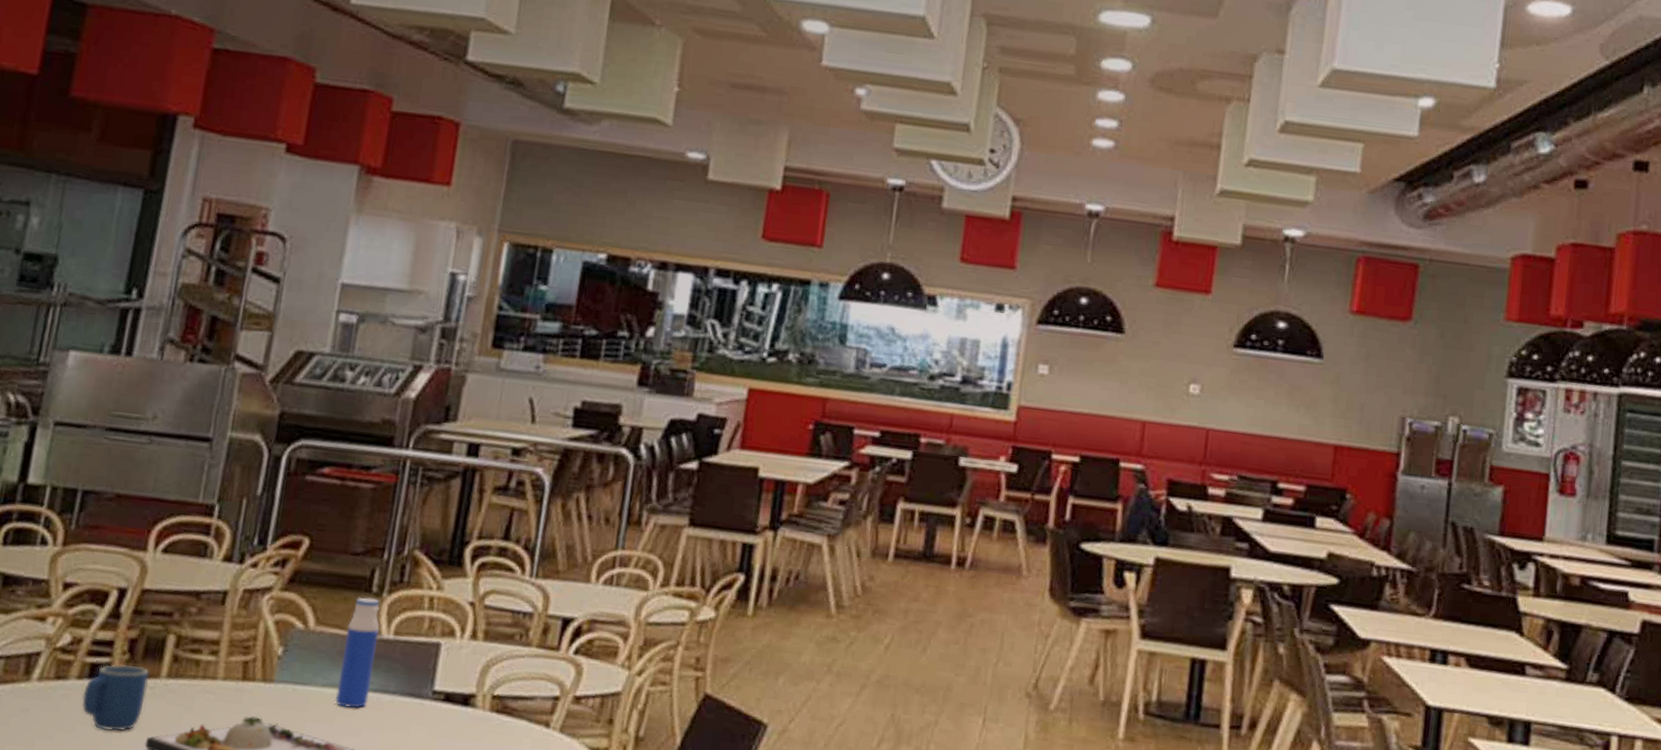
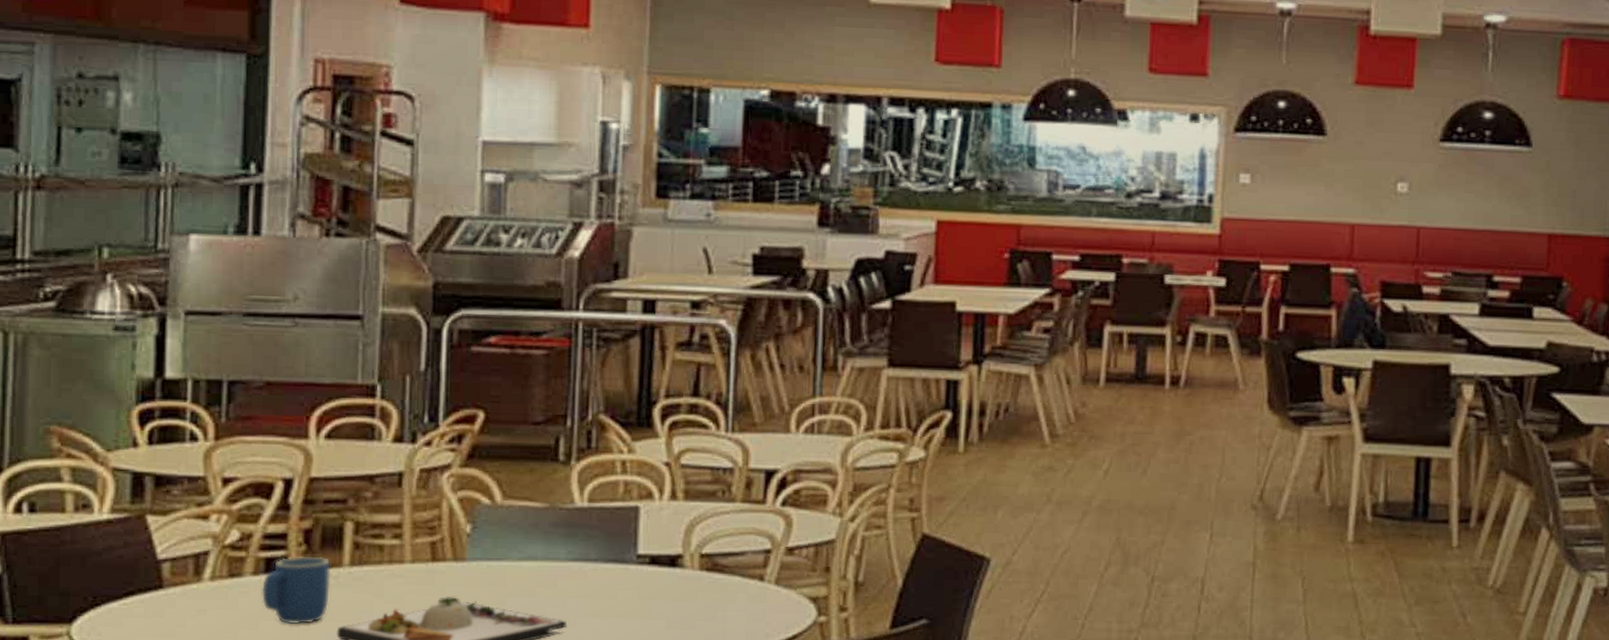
water bottle: present [335,597,380,709] -> none [535,467,572,579]

